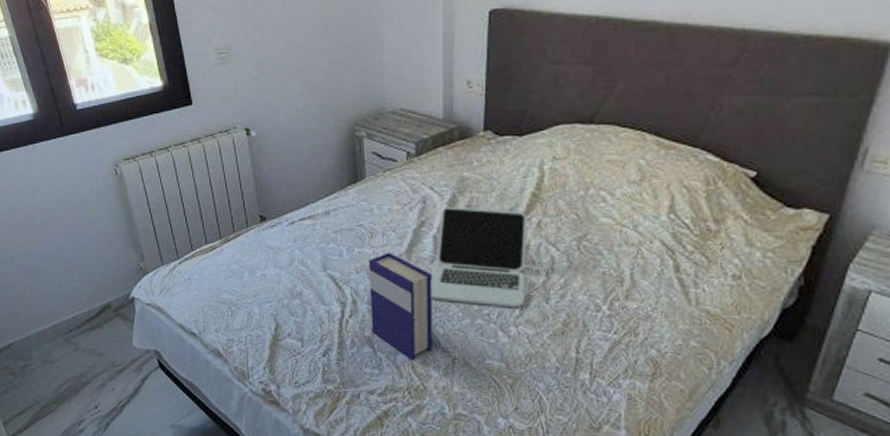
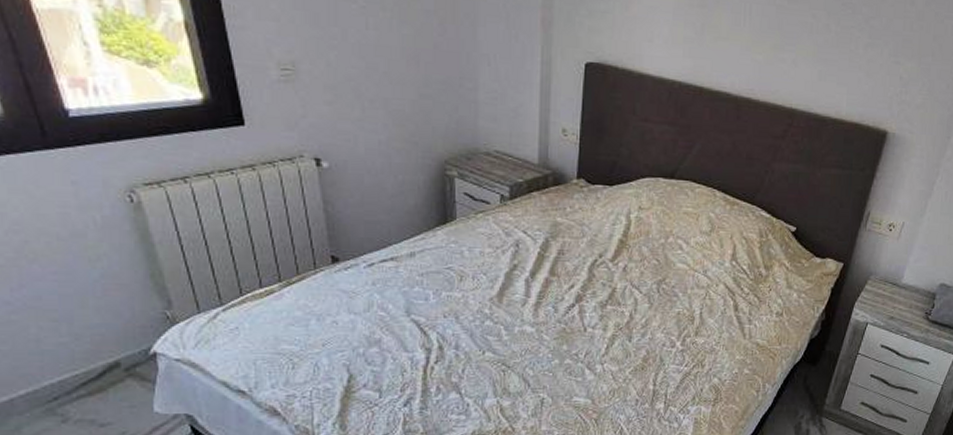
hardback book: present [368,252,432,360] -> none [456,296,523,403]
laptop: present [431,206,528,308] -> none [521,250,615,347]

